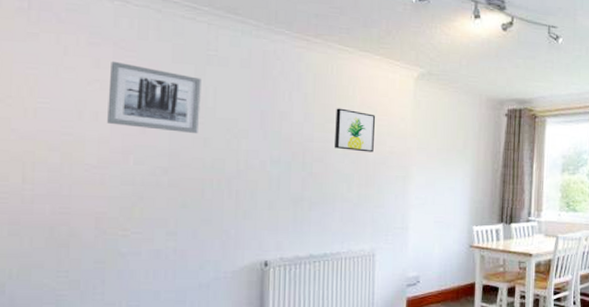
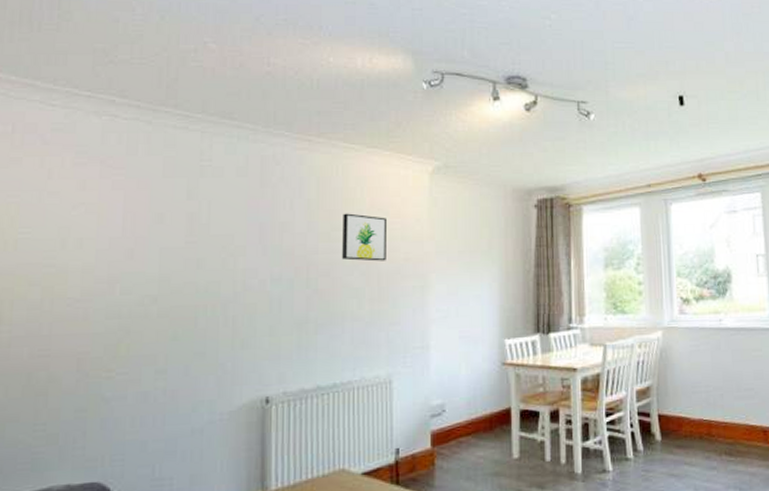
wall art: present [107,61,201,133] -> none [92,181,194,254]

